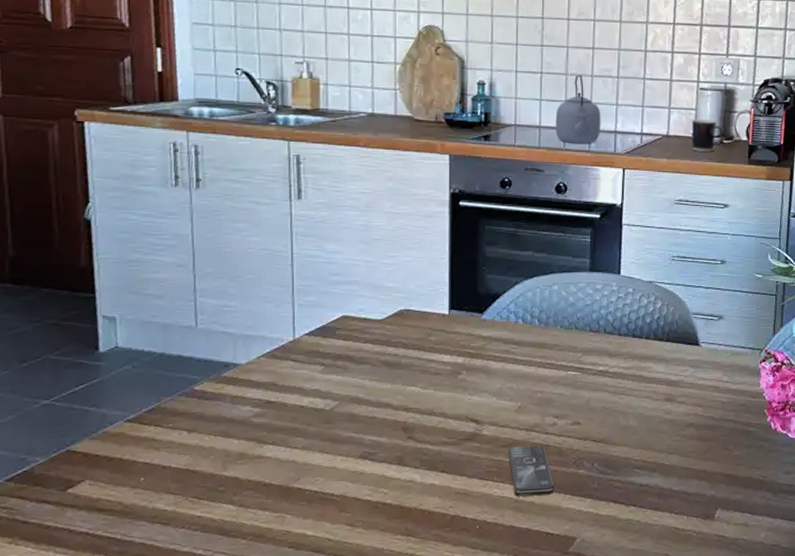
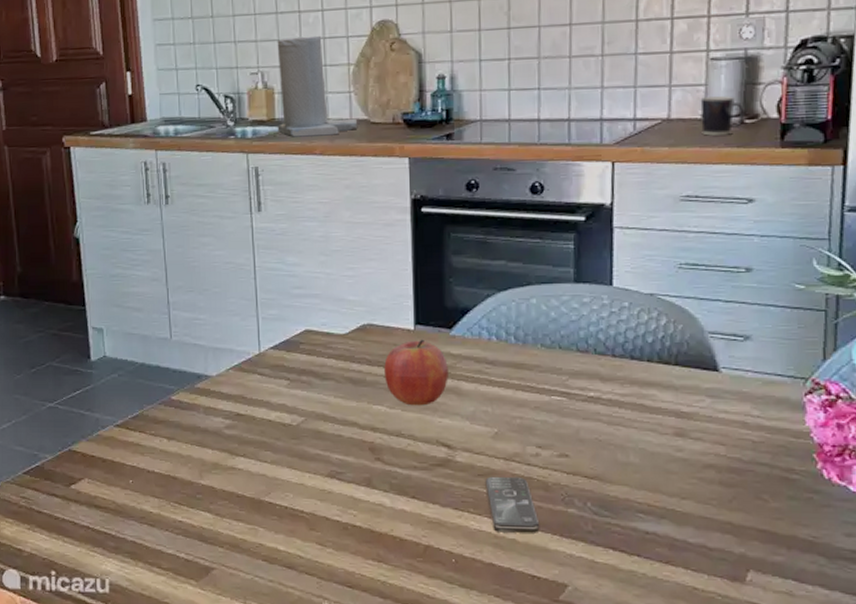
paper towel: none [321,31,402,129] -> present [277,35,358,137]
fruit: none [419,323,479,386] -> present [384,339,448,406]
teakettle: present [555,74,601,143] -> none [527,56,583,136]

